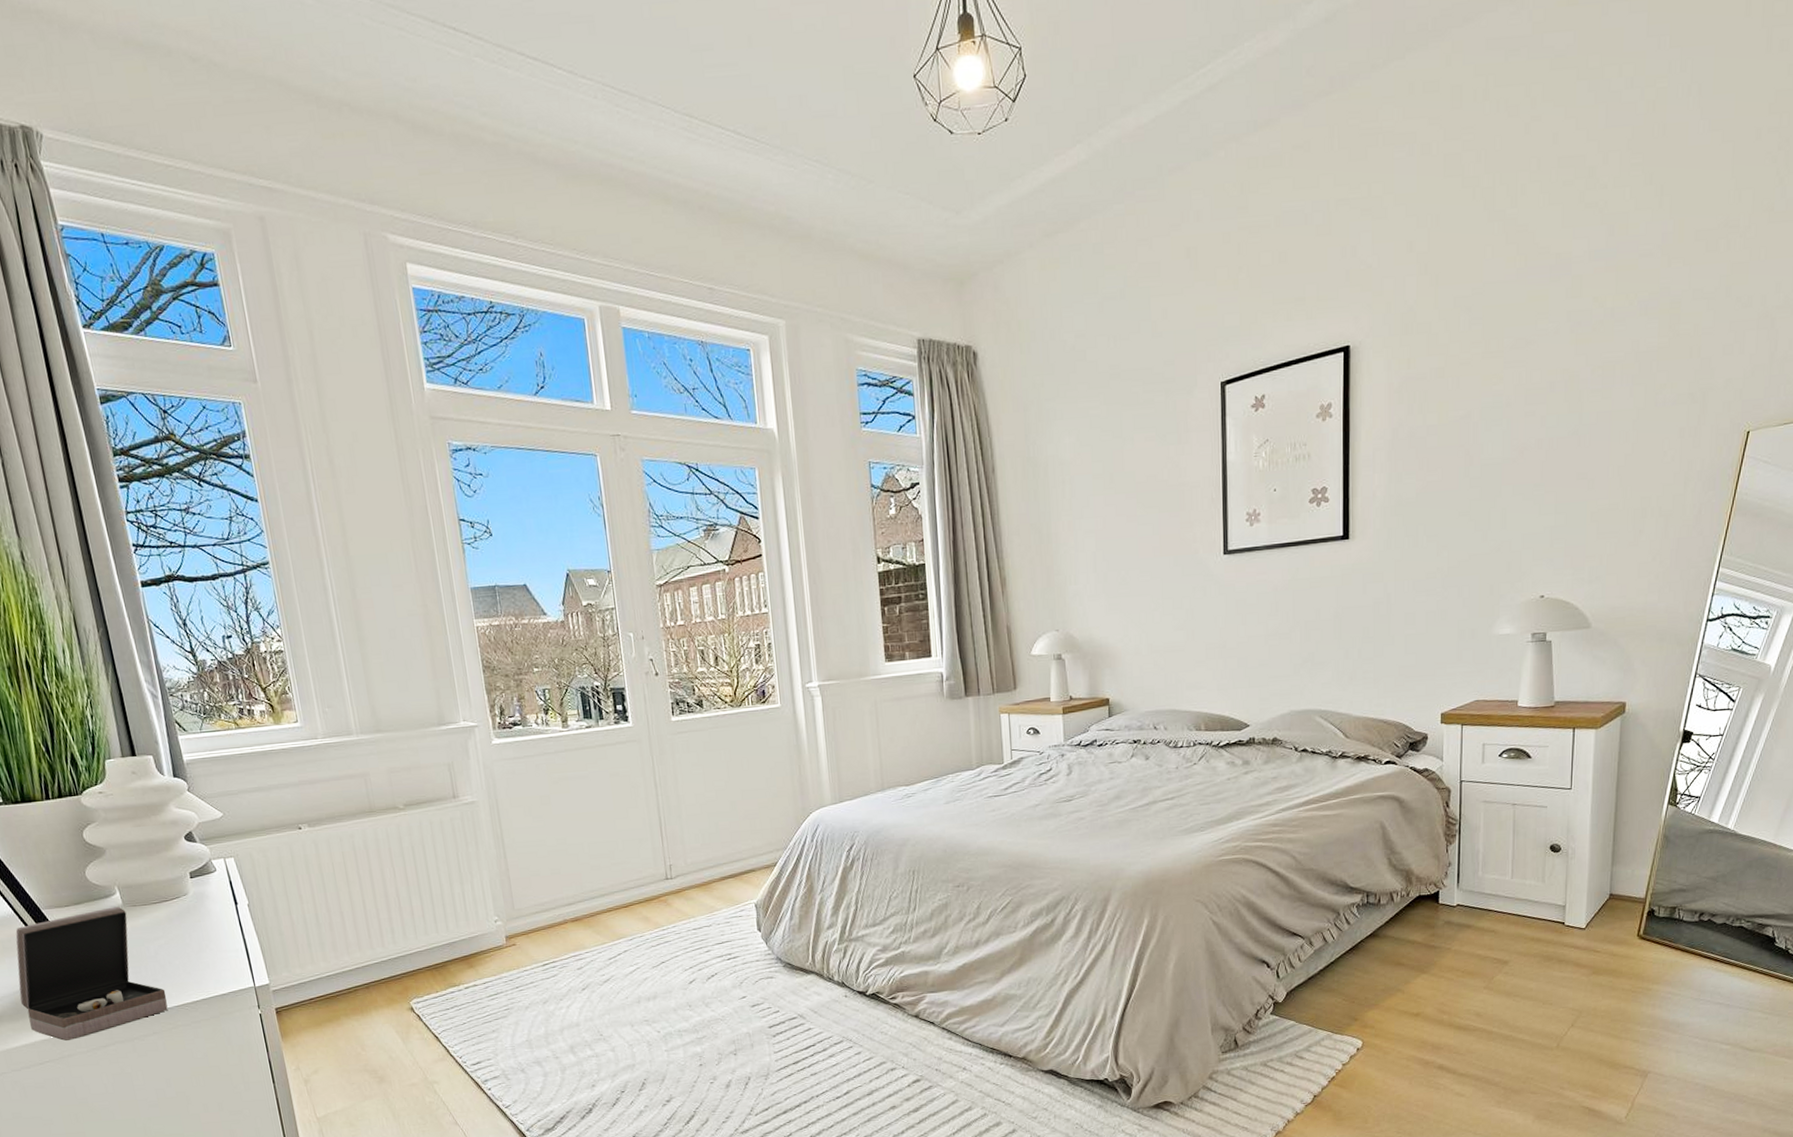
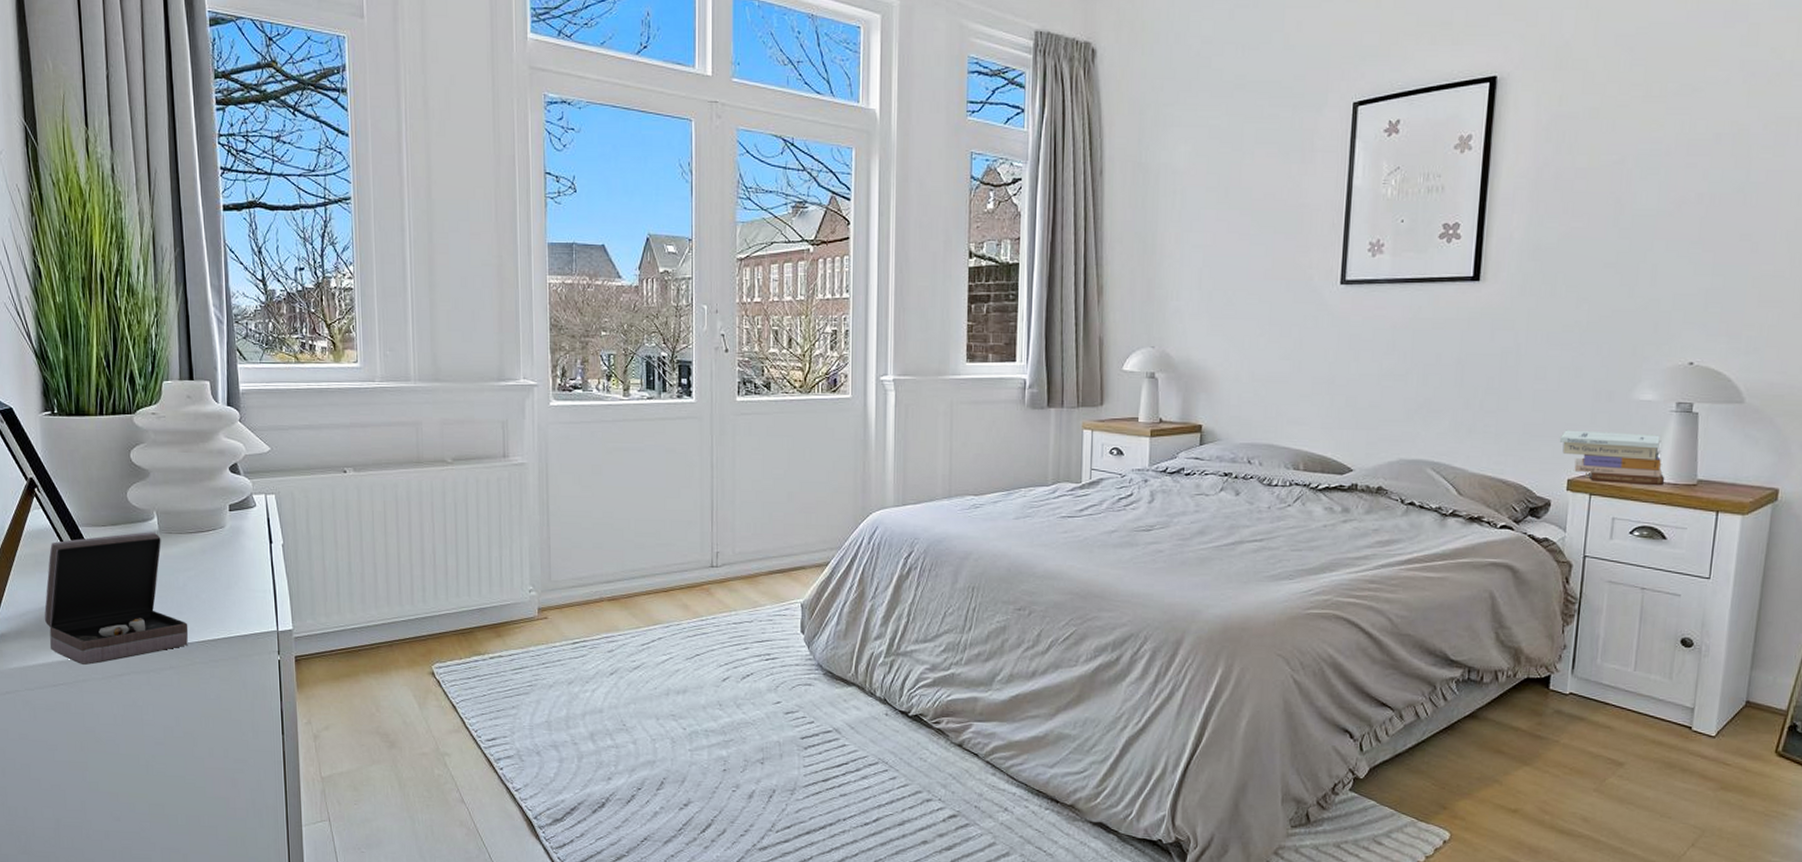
books: none [1431,664,1525,713] -> present [1559,430,1664,486]

